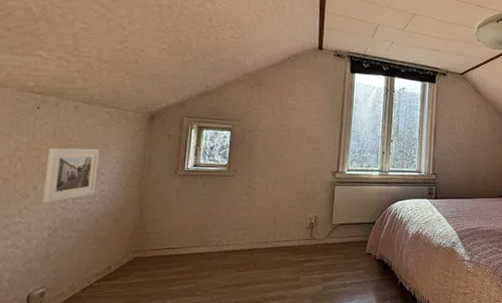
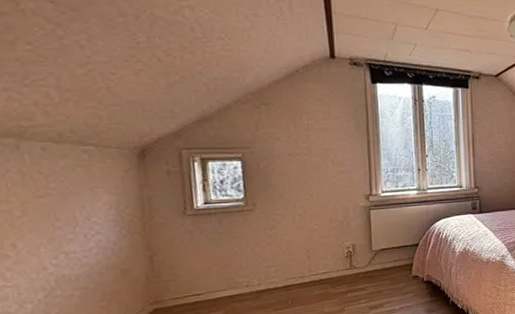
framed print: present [42,148,99,203] -> none [20,194,91,263]

